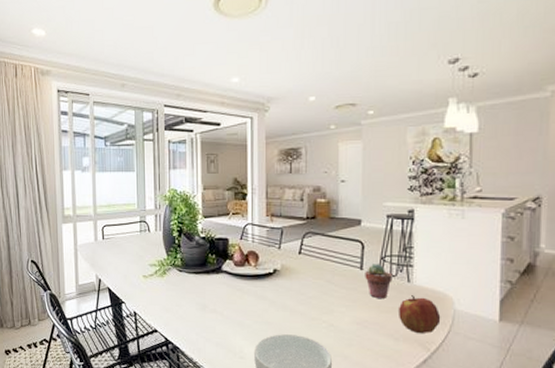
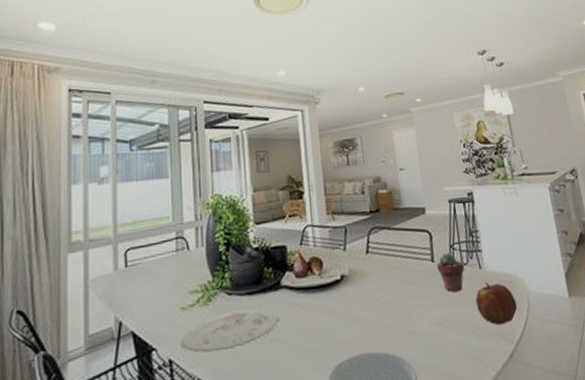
plate: none [143,284,218,313] -> present [181,308,279,354]

